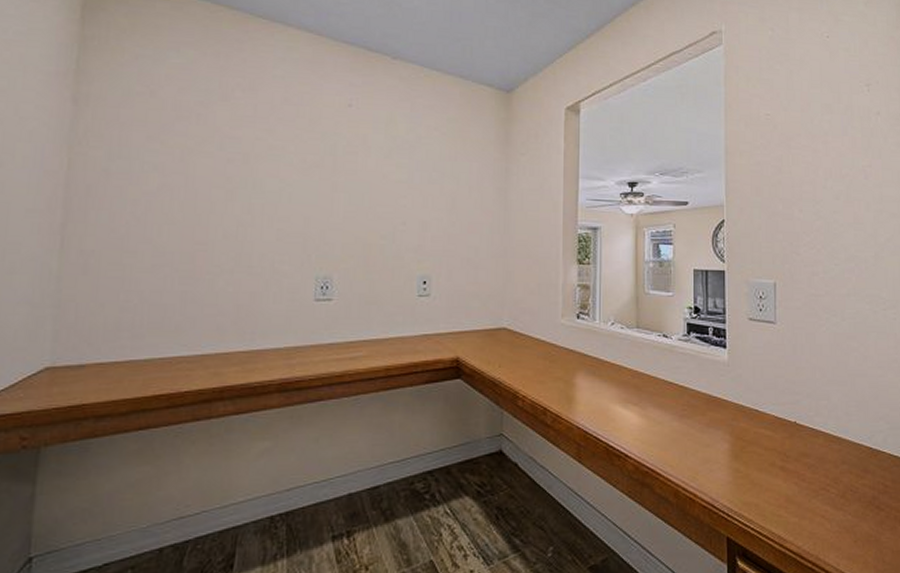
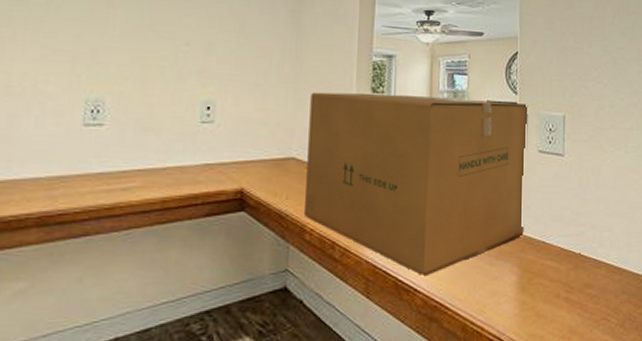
box: none [517,264,737,443] -> present [305,92,528,277]

